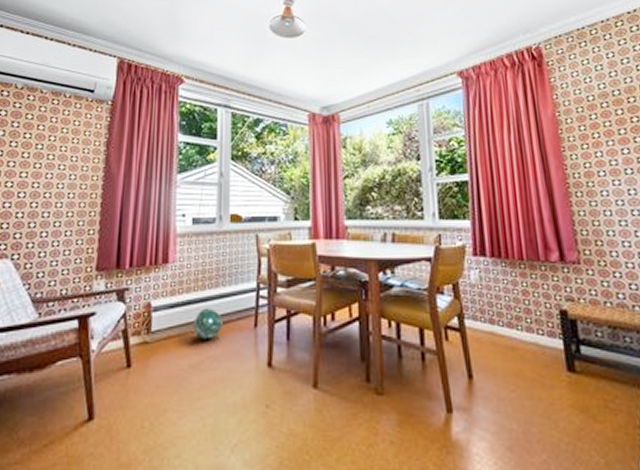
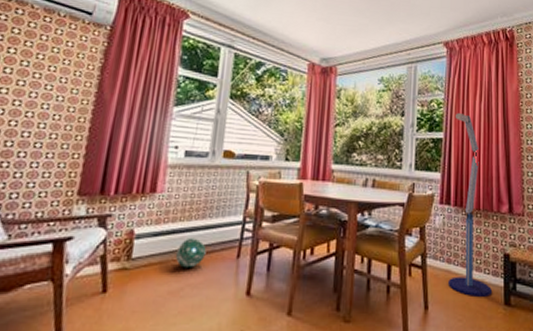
floor lamp: none [481,149,551,362] -> present [448,112,493,297]

